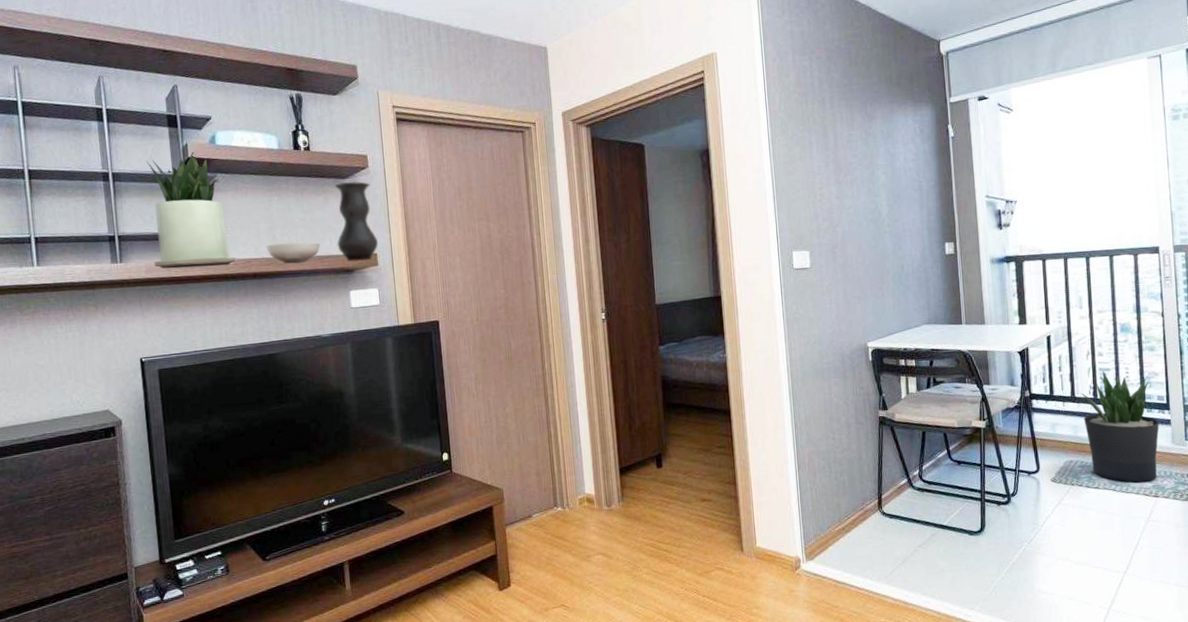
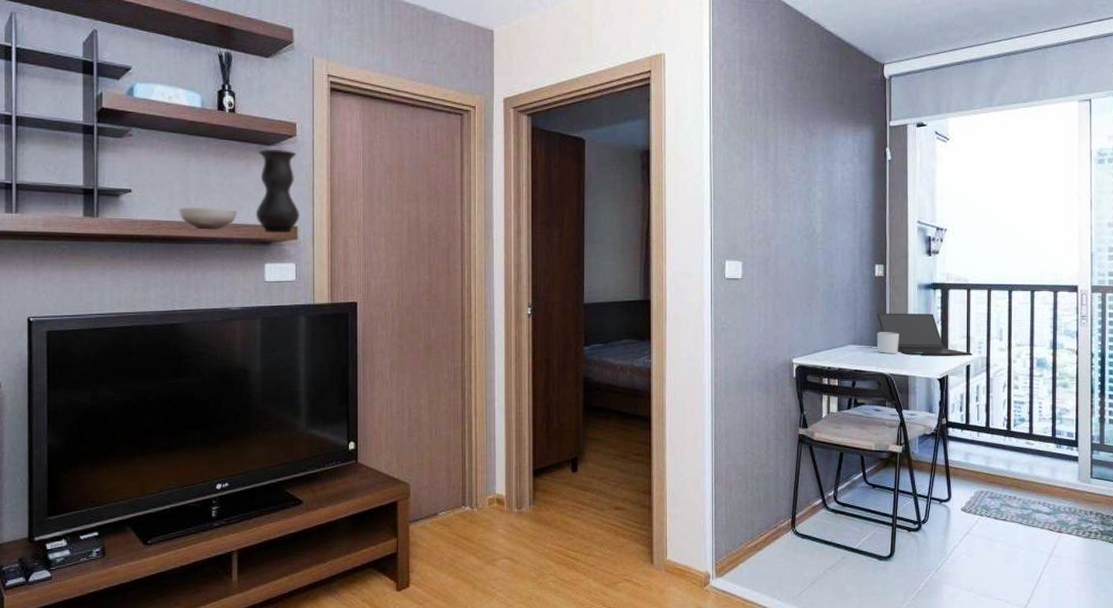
planter: present [146,152,237,270] -> none [51,103,146,227]
laptop: none [950,287,1052,330] -> present [877,313,972,356]
mug: none [951,308,976,331] -> present [877,332,899,354]
planter: present [1081,370,1159,483] -> none [995,403,1067,517]

